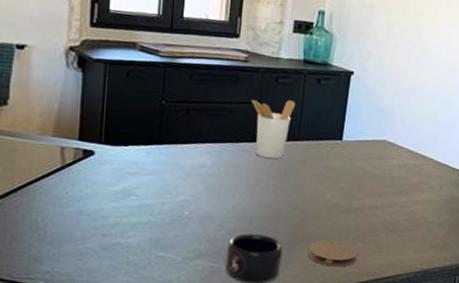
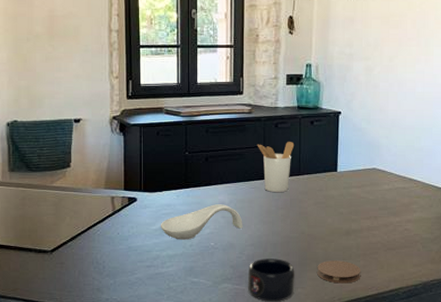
spoon rest: none [122,166,226,206] -> present [160,204,243,240]

